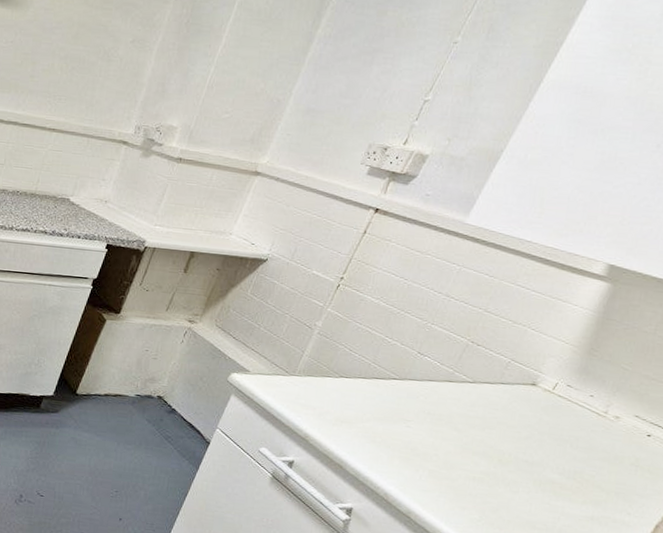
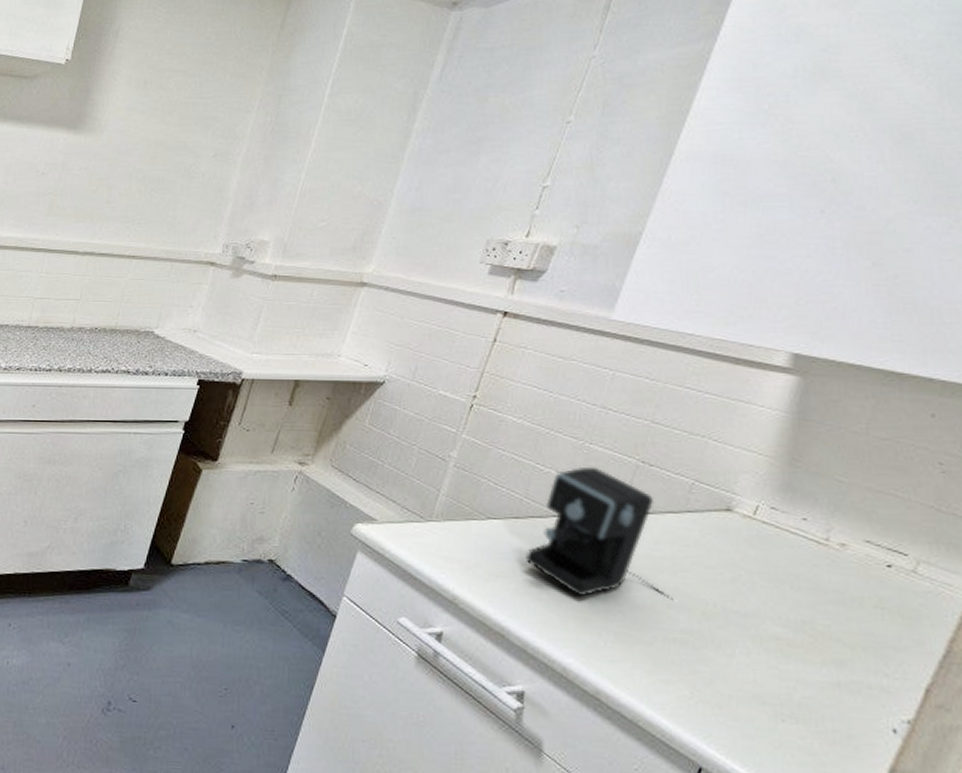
coffee maker: none [366,342,479,449] -> present [525,466,674,600]

